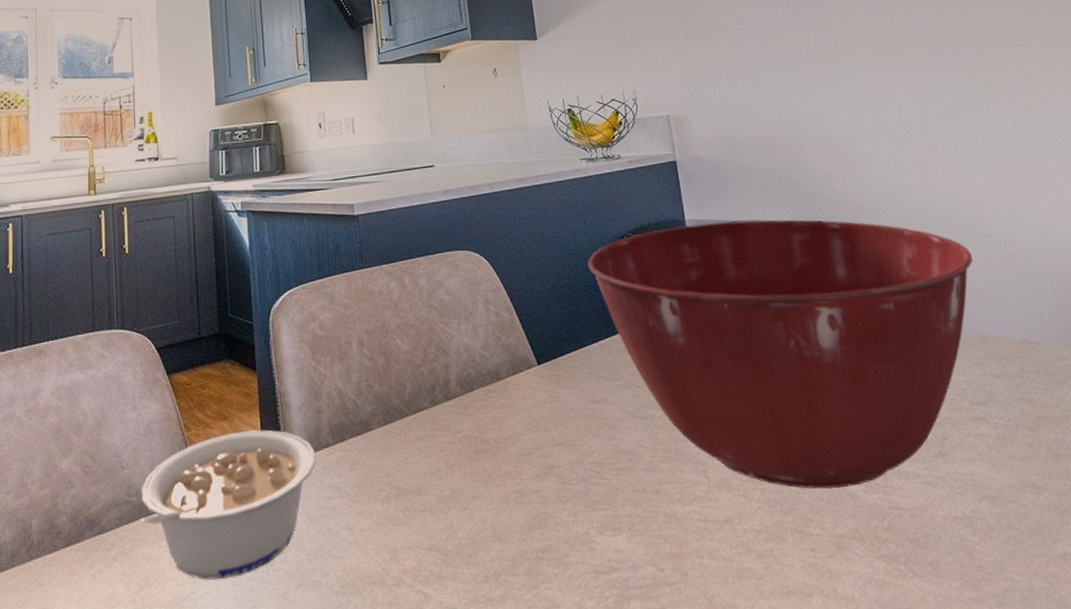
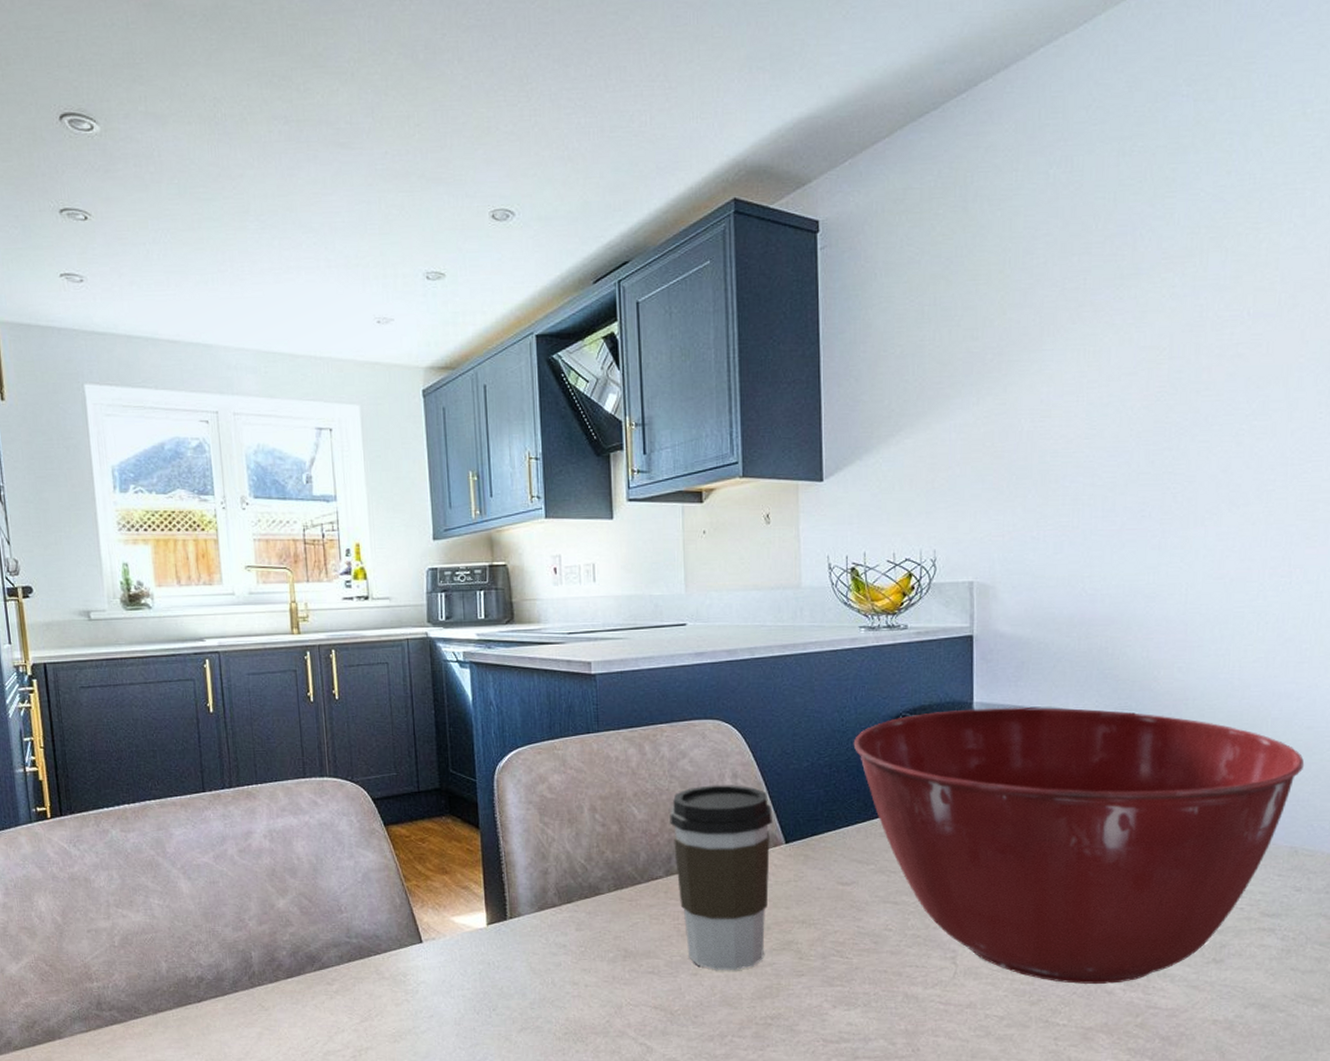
legume: present [139,430,316,580] -> none [360,885,541,1019]
coffee cup: none [431,311,529,504] -> present [669,785,772,971]

